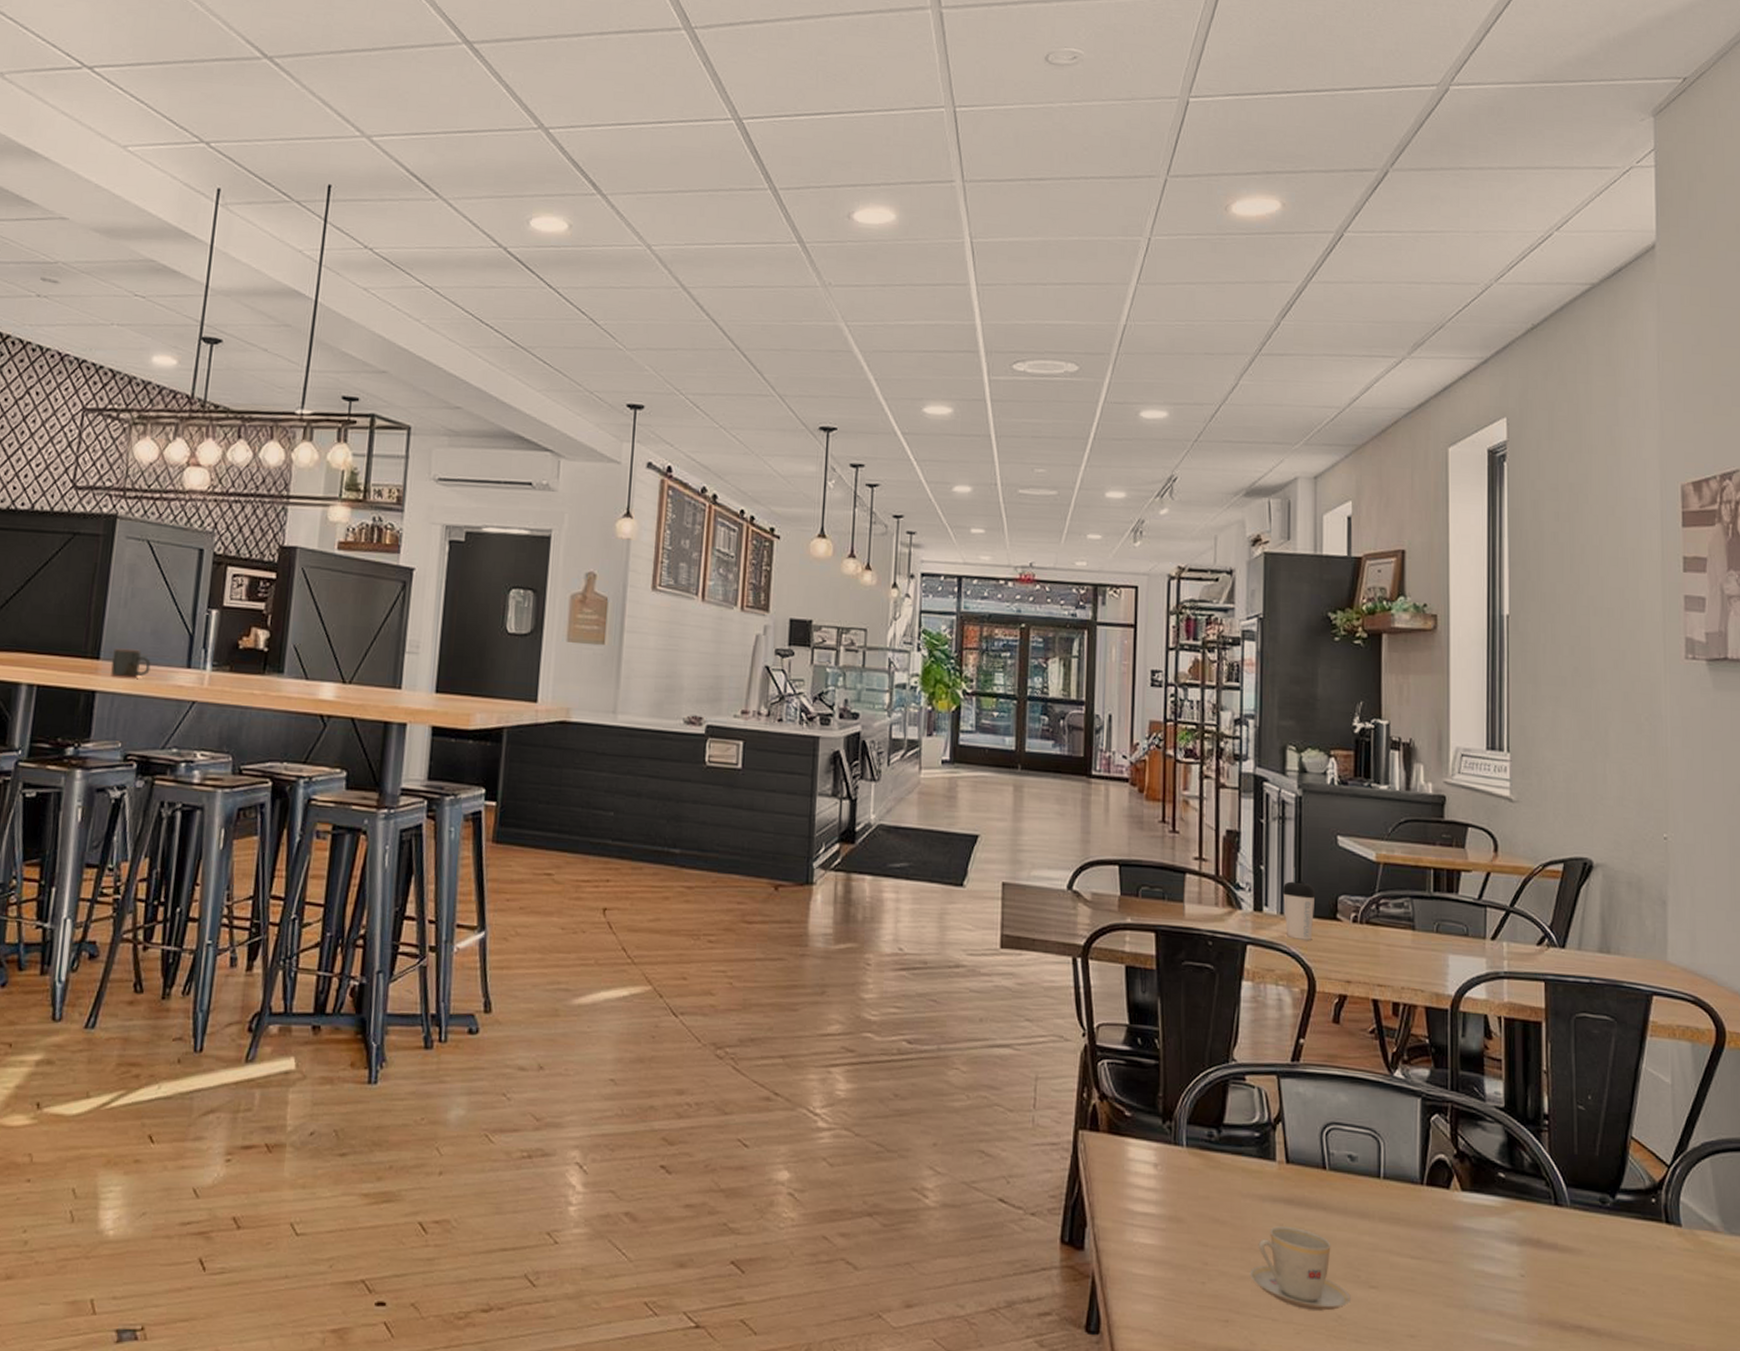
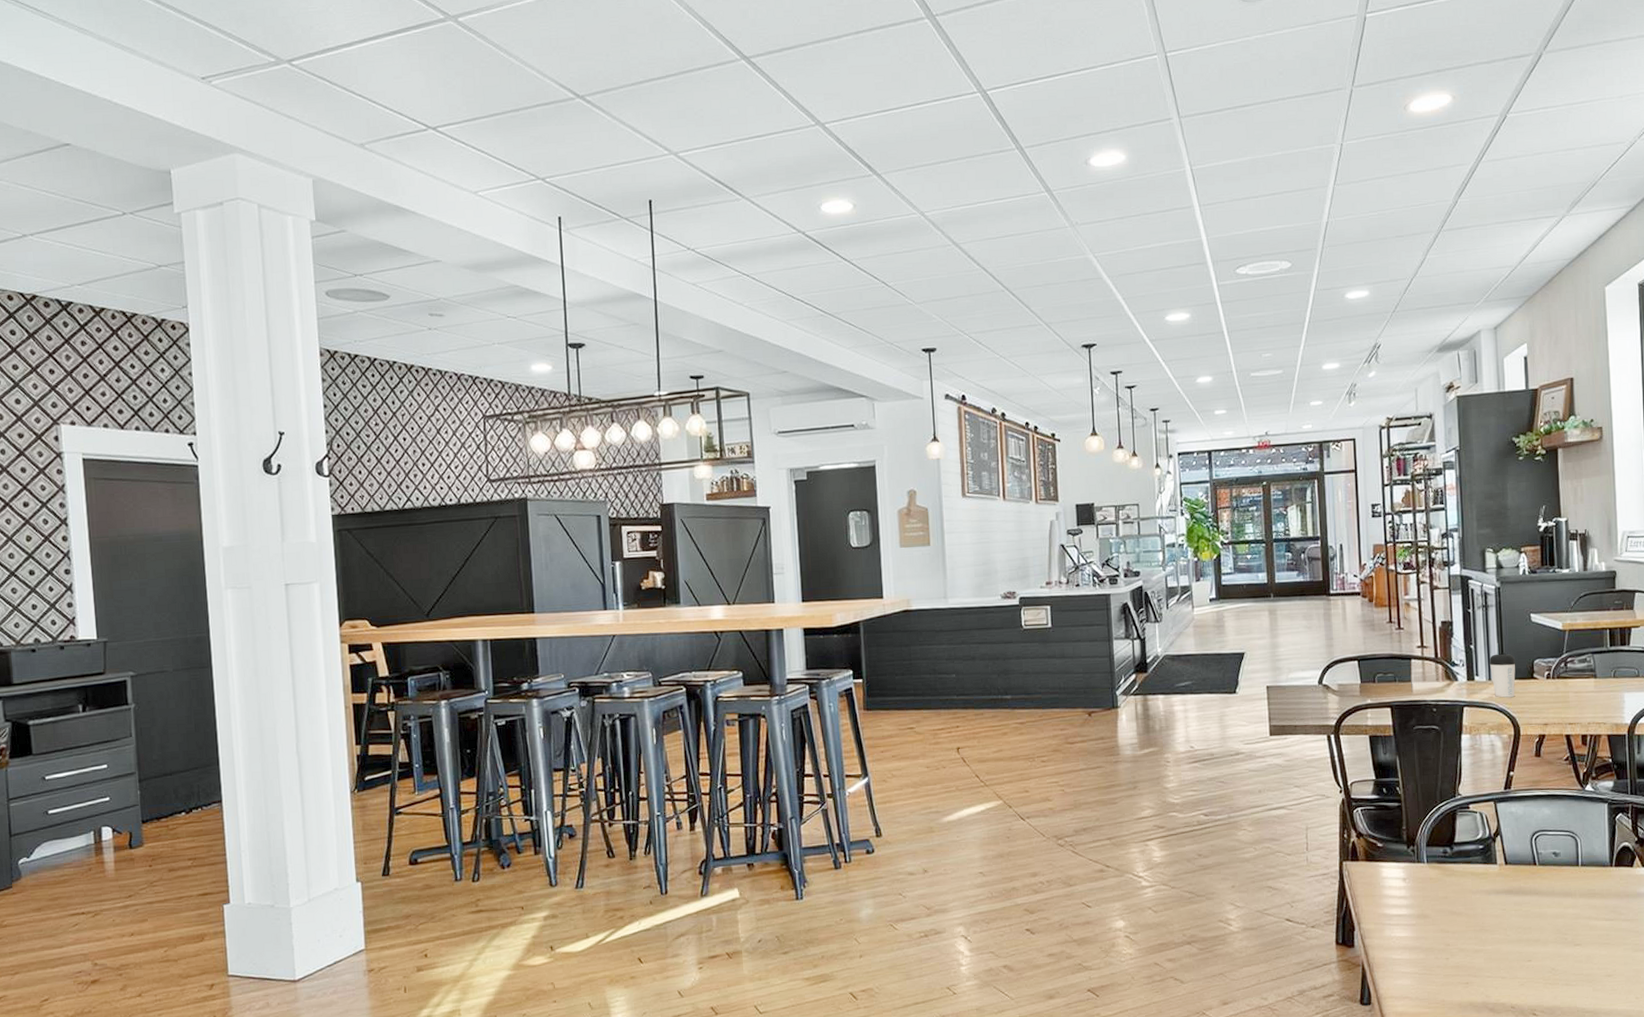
mug: present [110,648,151,680] -> none [543,601,576,626]
teacup: present [1249,1226,1351,1311] -> none [1482,910,1561,968]

